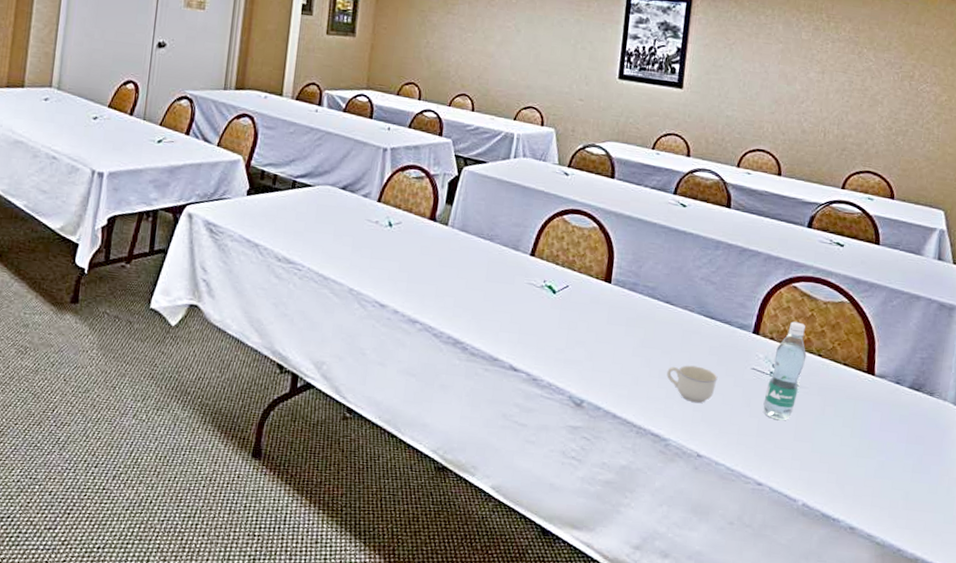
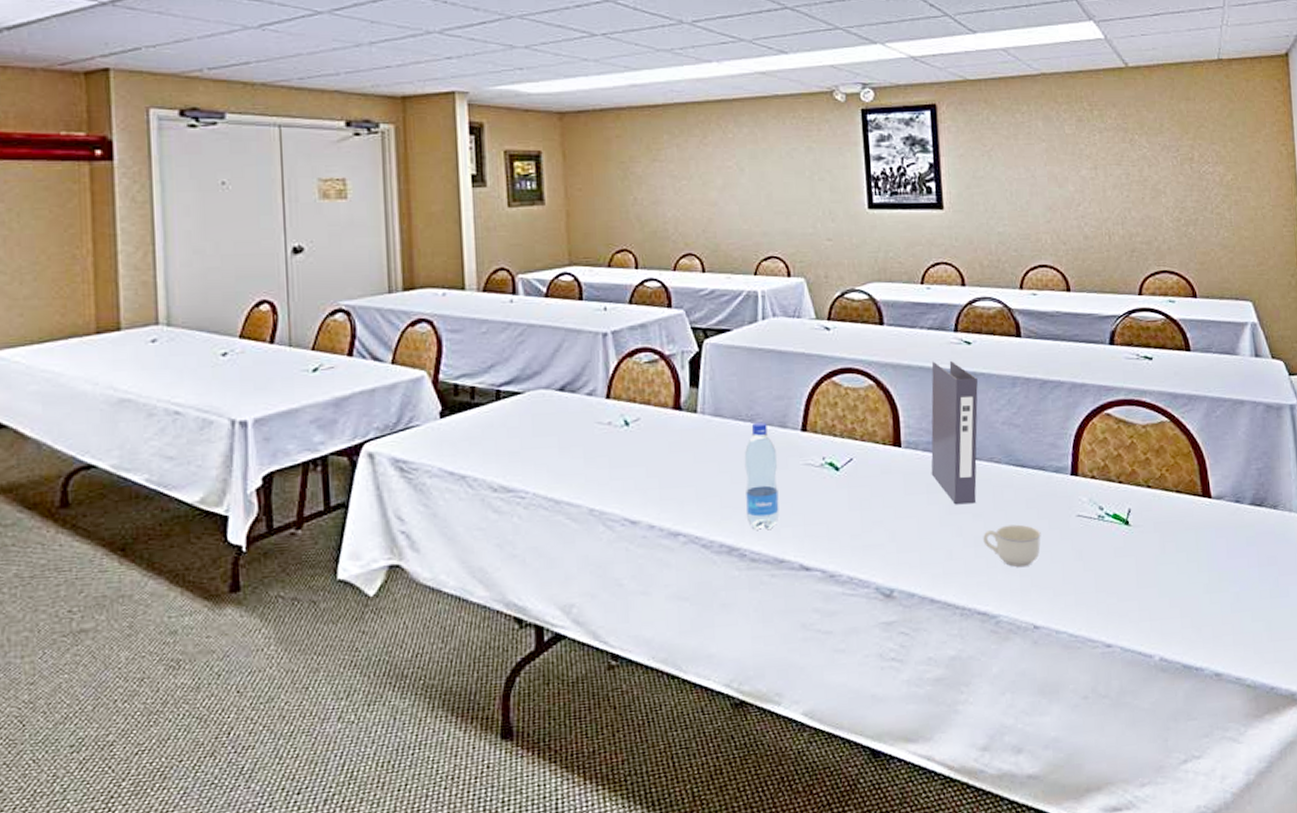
bottle: none [473,241,507,332] -> present [744,421,780,530]
binder: none [632,216,686,342] -> present [931,360,978,505]
bottle: present [763,321,807,421] -> none [1096,453,1135,569]

